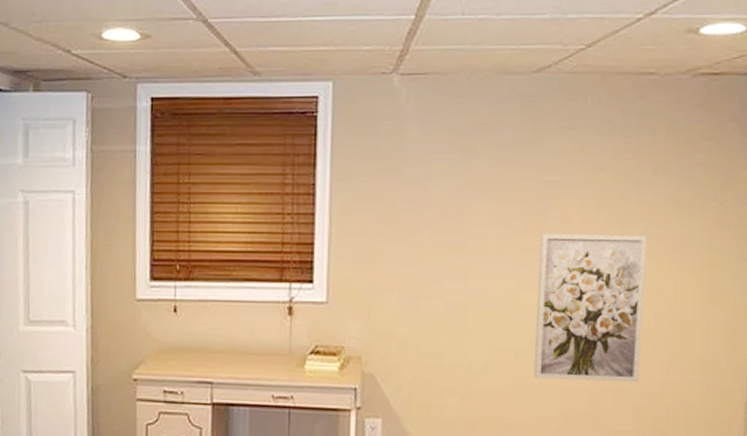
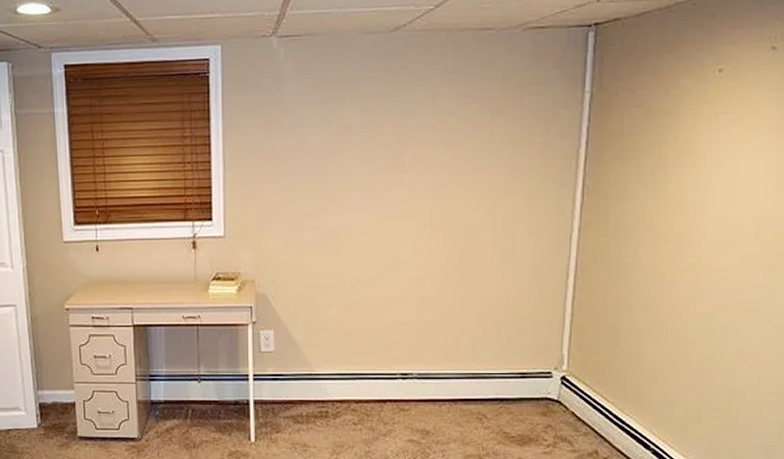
wall art: present [533,233,647,383] -> none [395,168,486,291]

